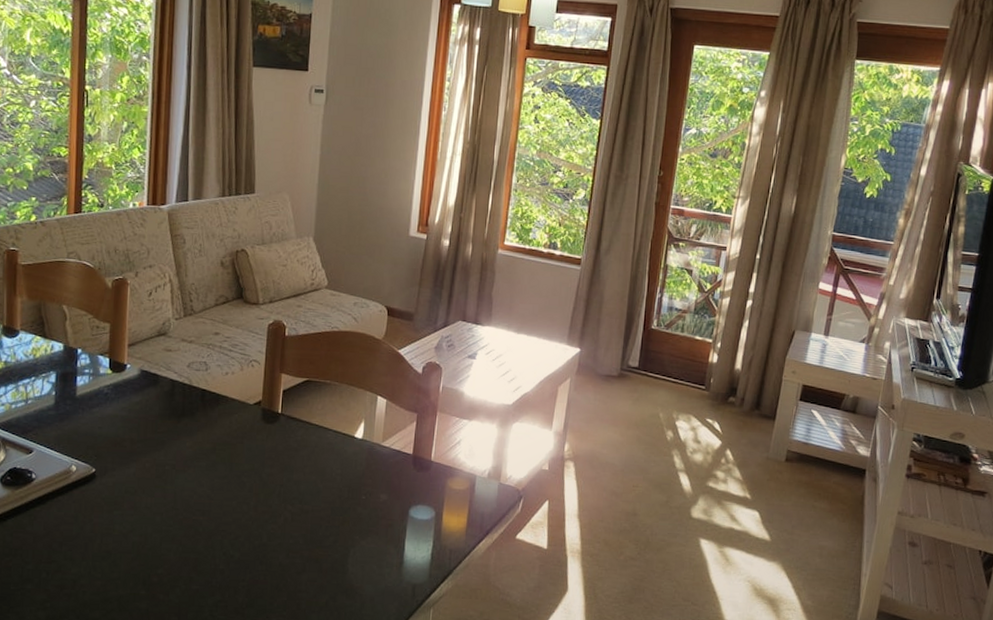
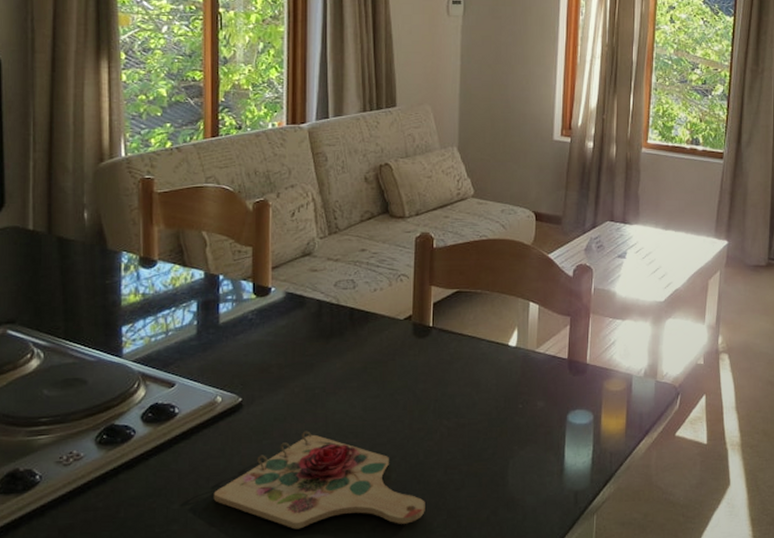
cutting board: none [65,505,267,602] -> present [213,431,425,529]

